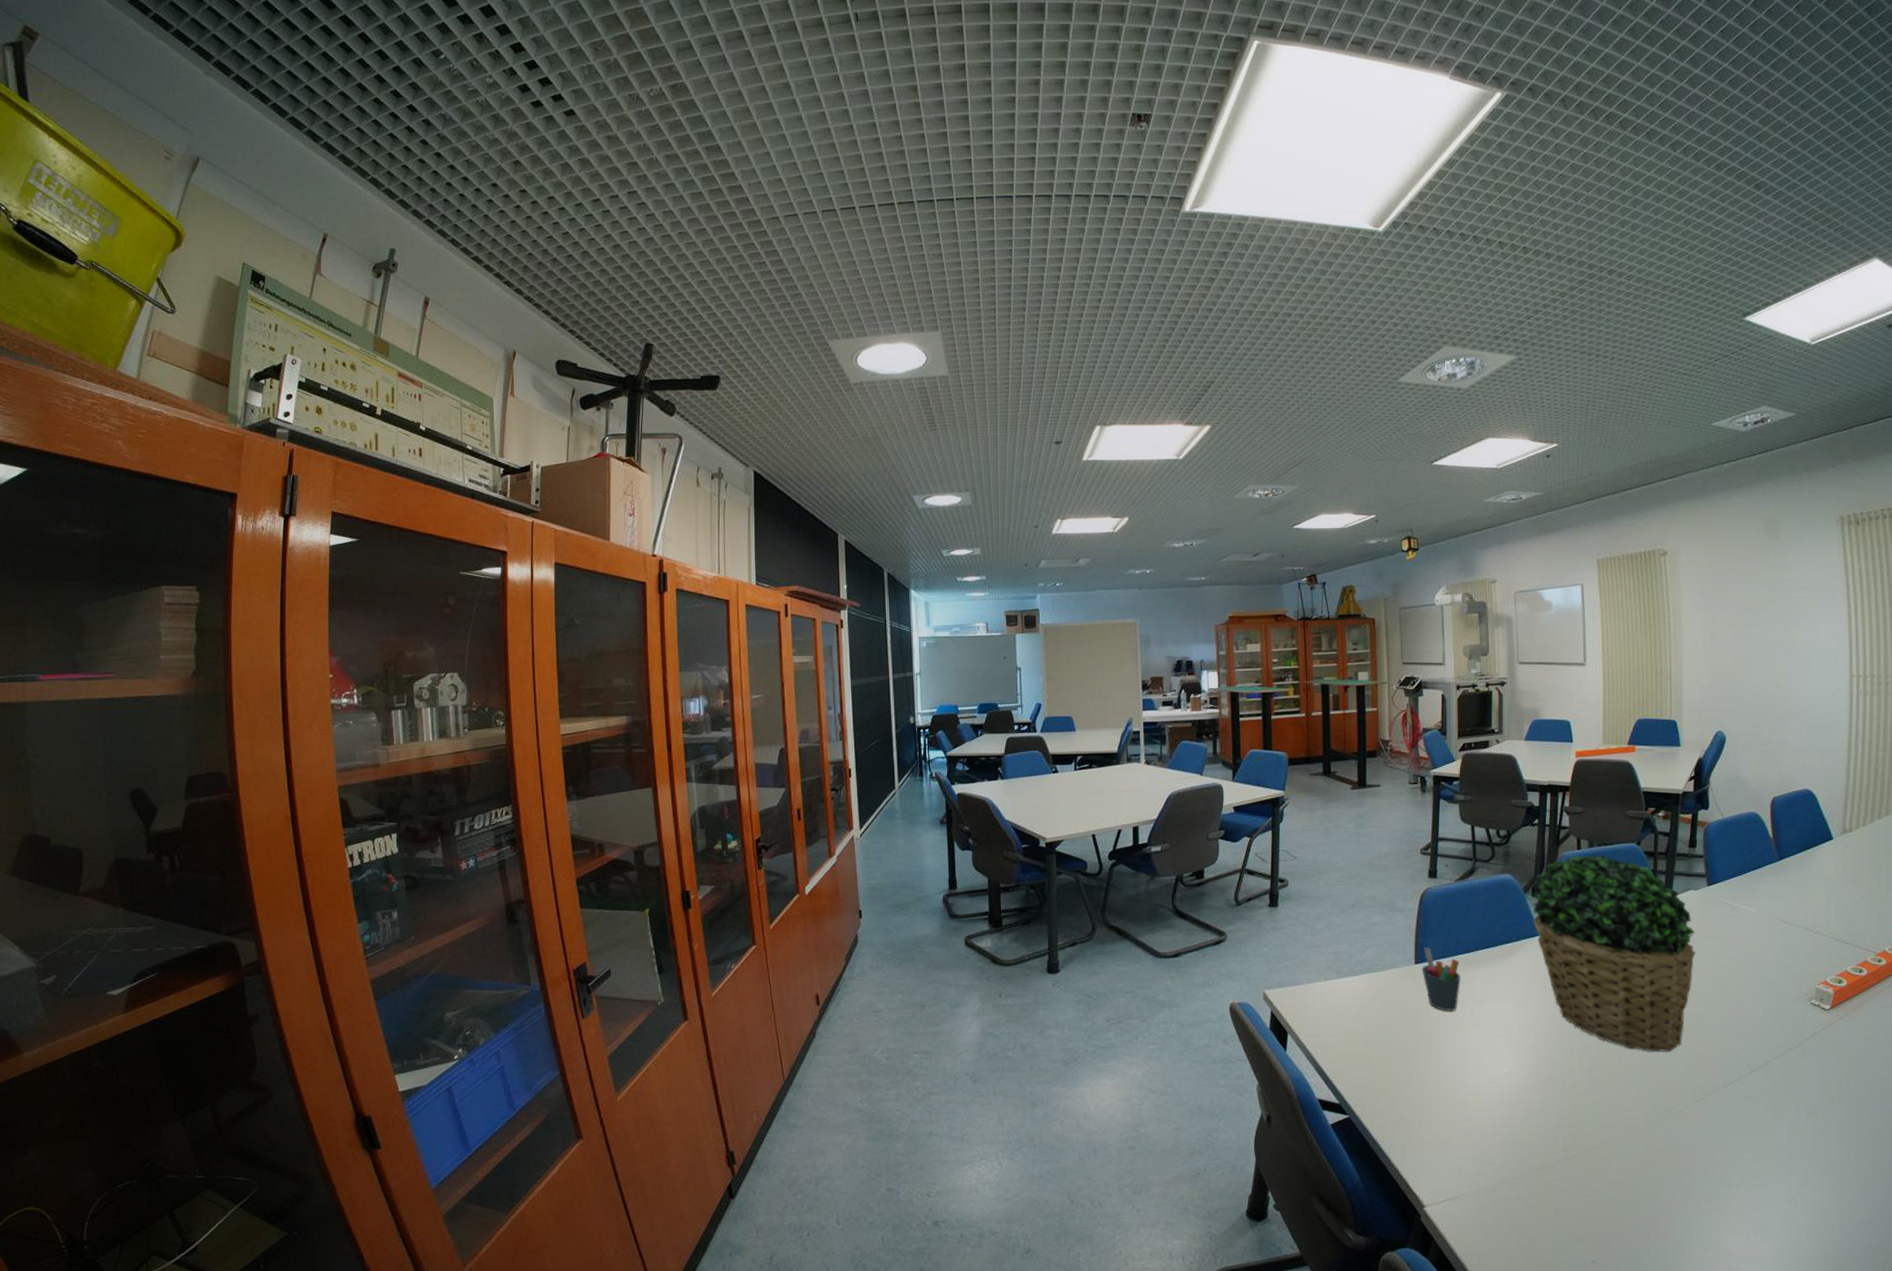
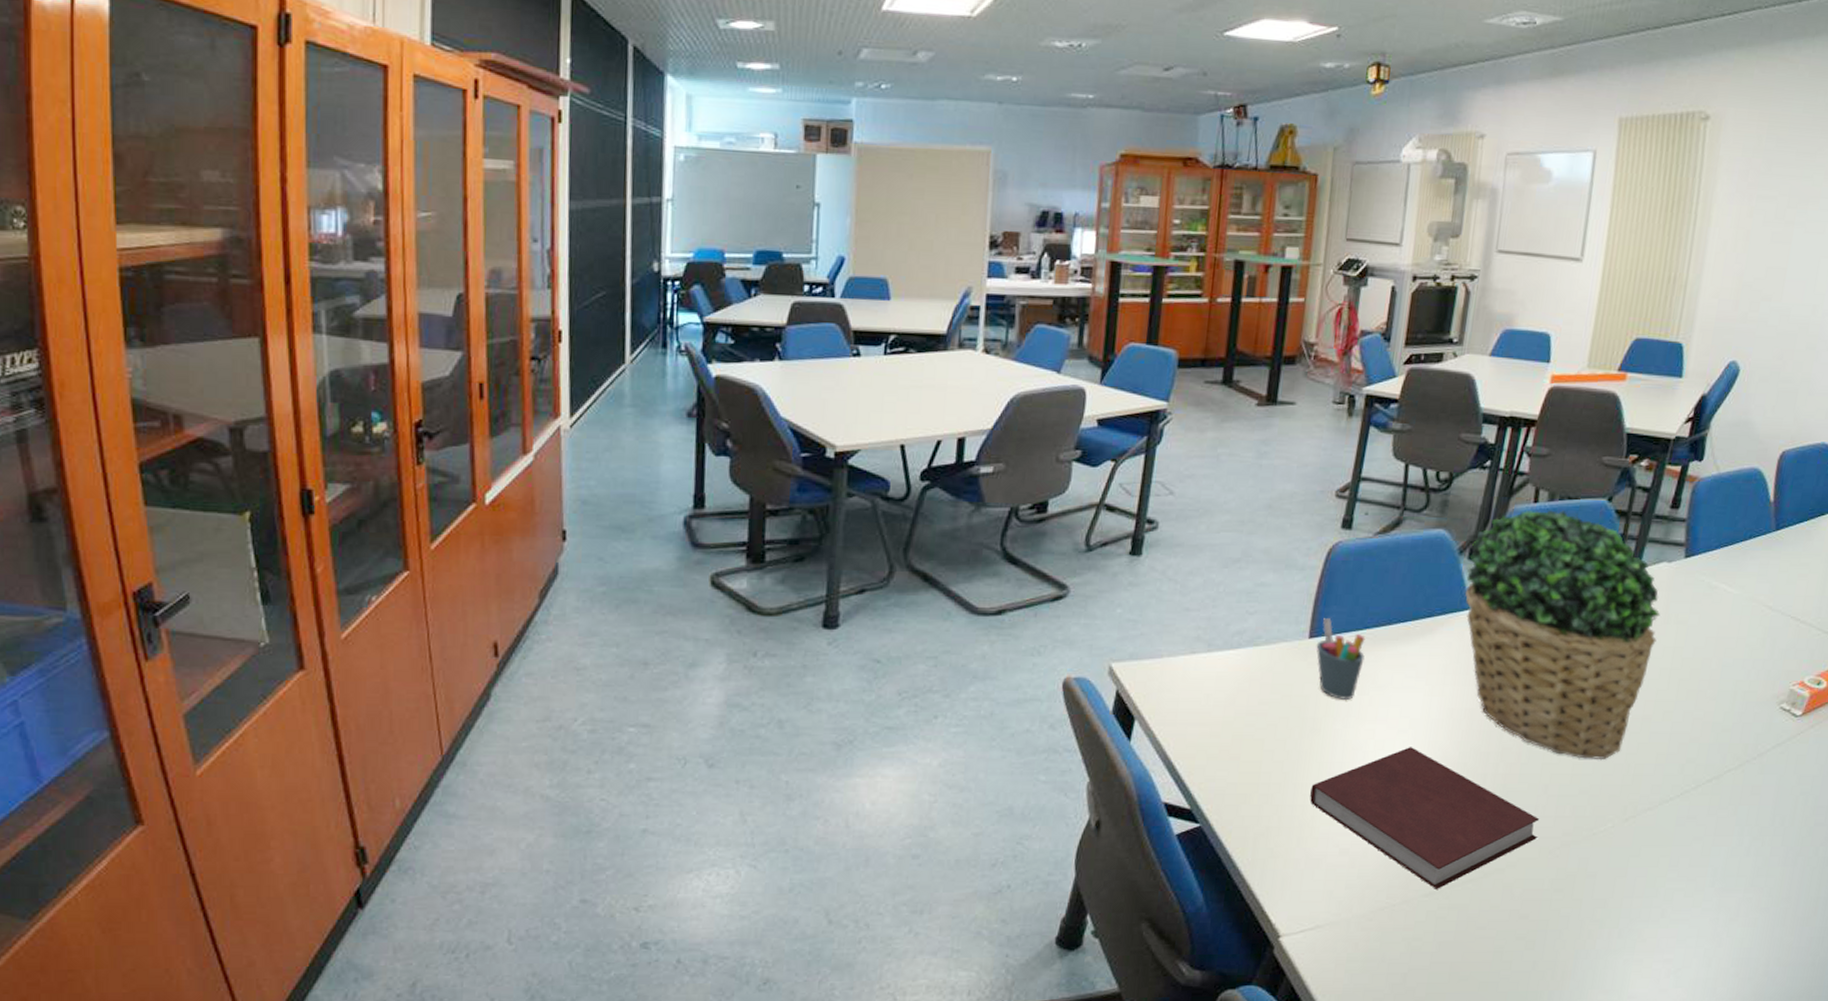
notebook: none [1433,1047,1624,1164] -> present [1310,747,1540,889]

